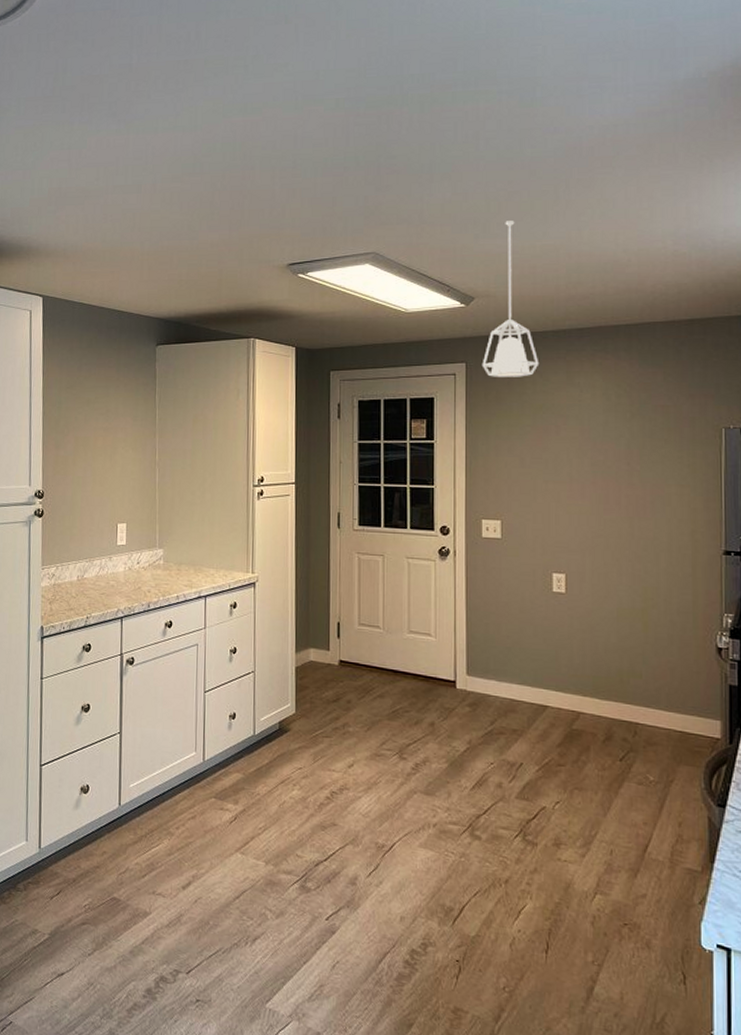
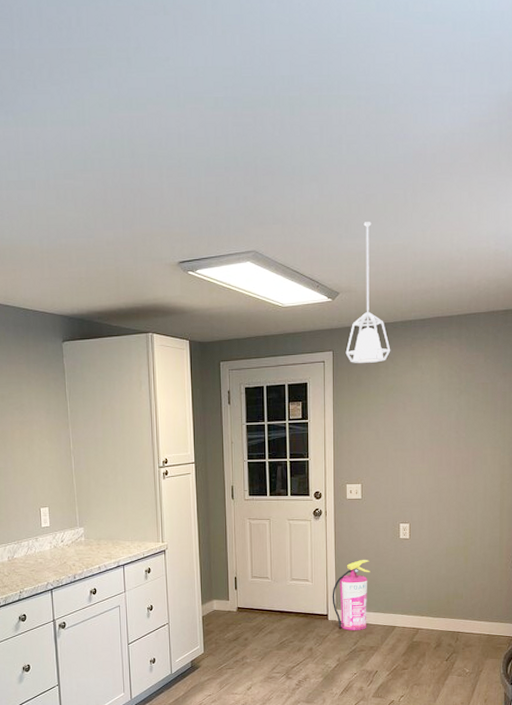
fire extinguisher: none [461,615,513,706] -> present [332,560,370,630]

